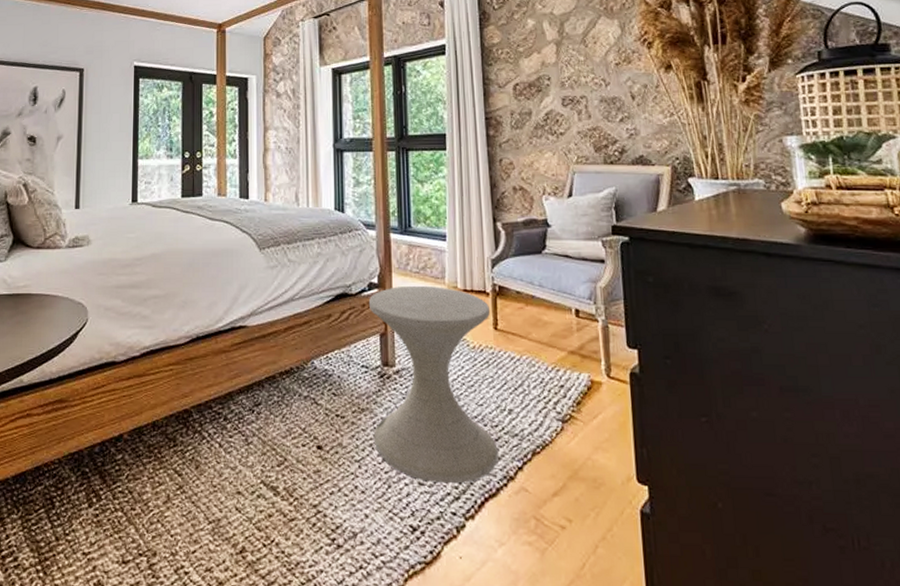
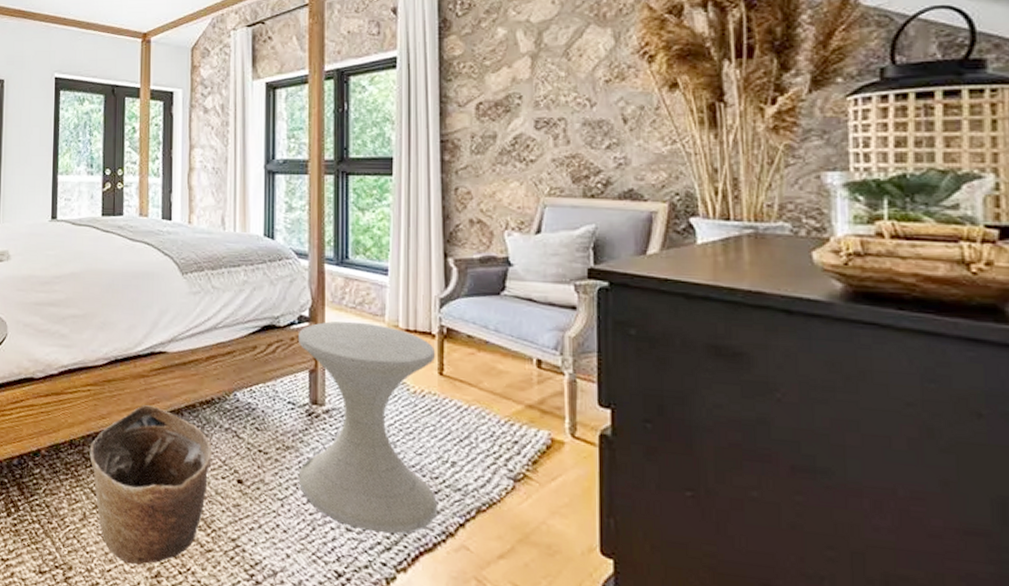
basket: none [173,380,293,543] -> present [89,405,212,565]

